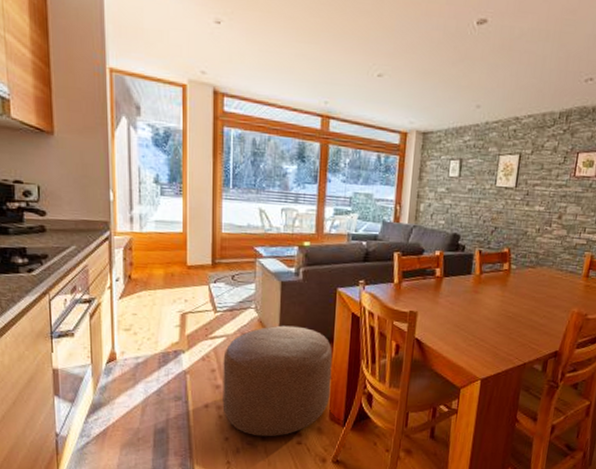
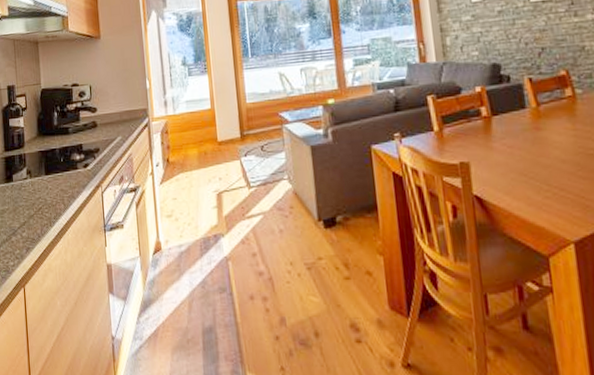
ottoman: present [222,325,333,437] -> none [262,194,386,334]

